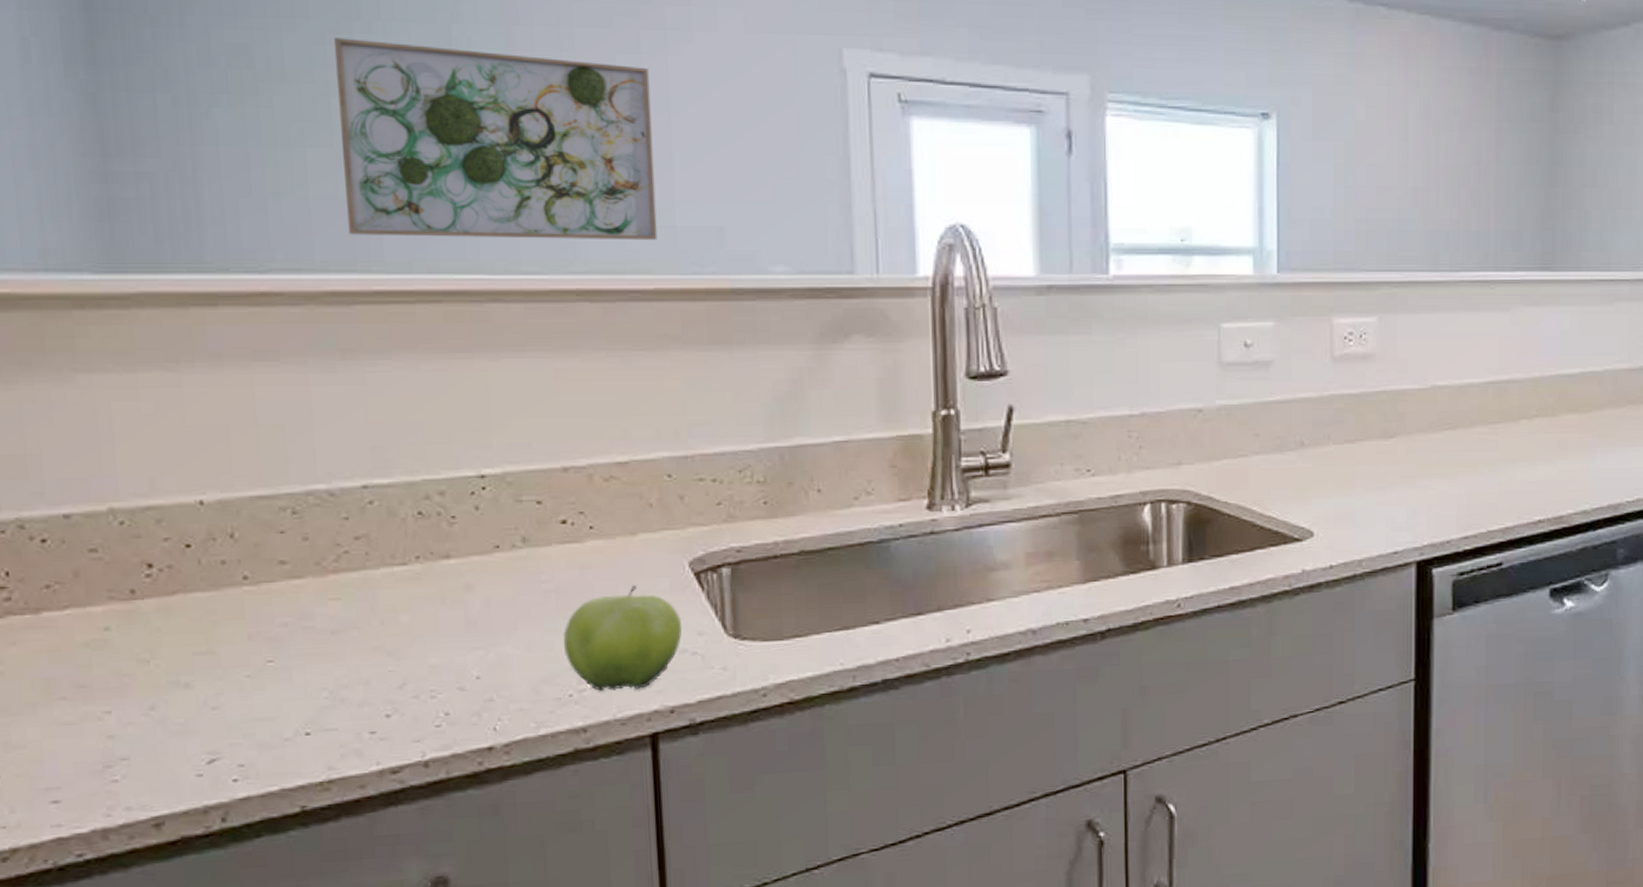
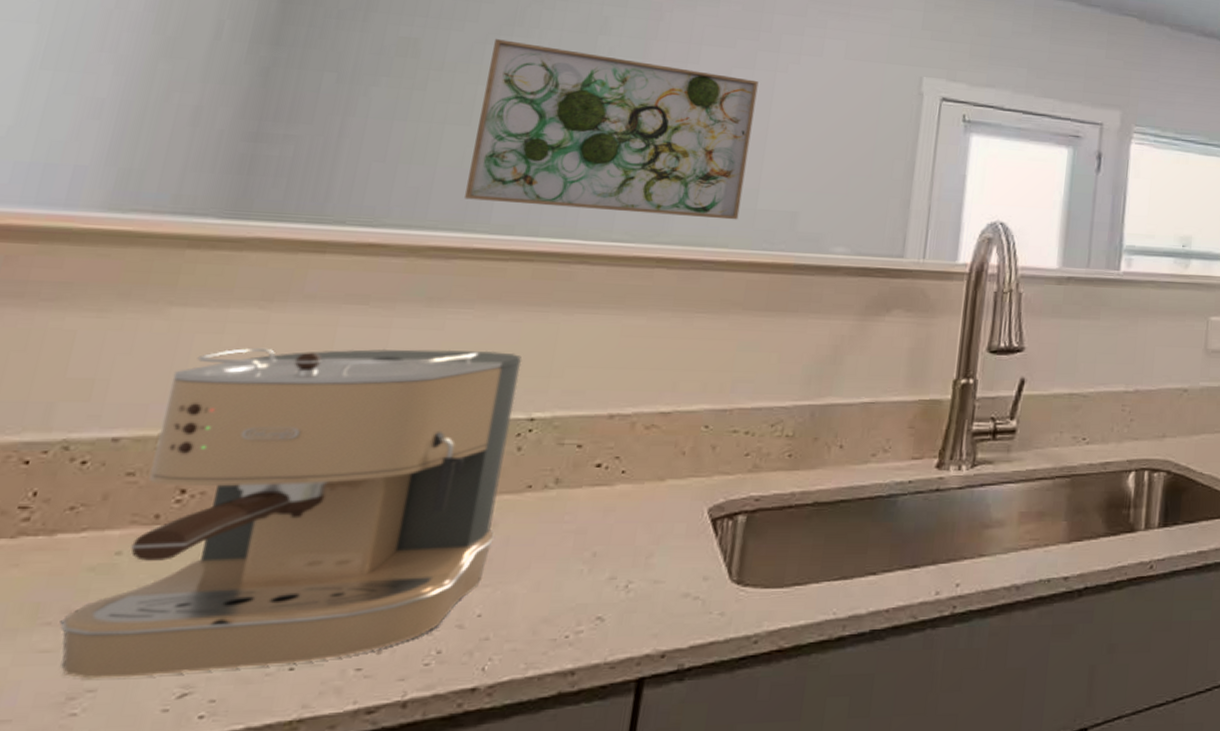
coffee maker: none [73,404,473,749] -> present [59,347,523,679]
fruit: present [563,585,682,691] -> none [570,529,690,633]

